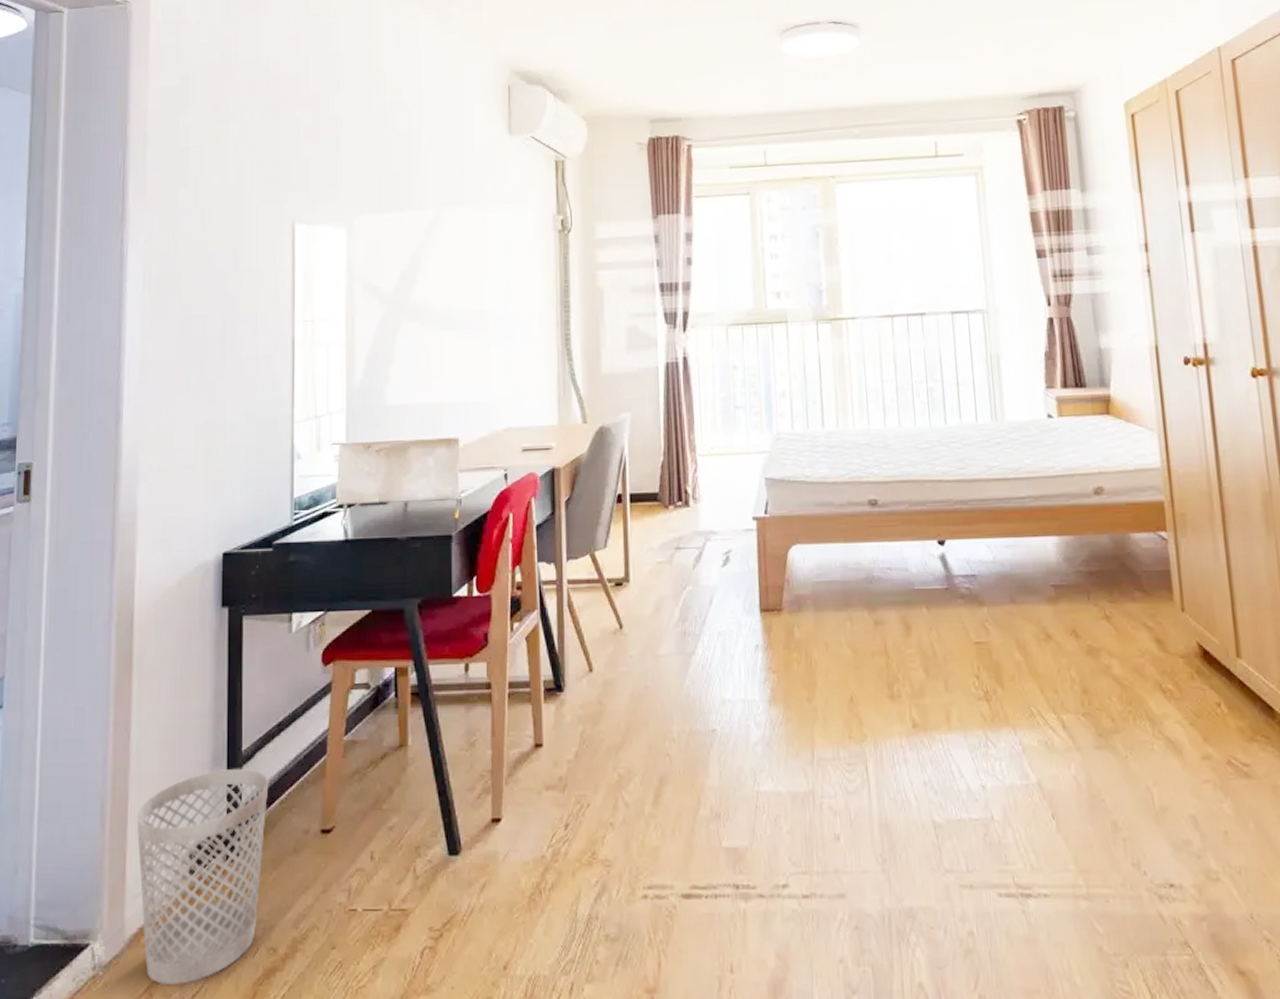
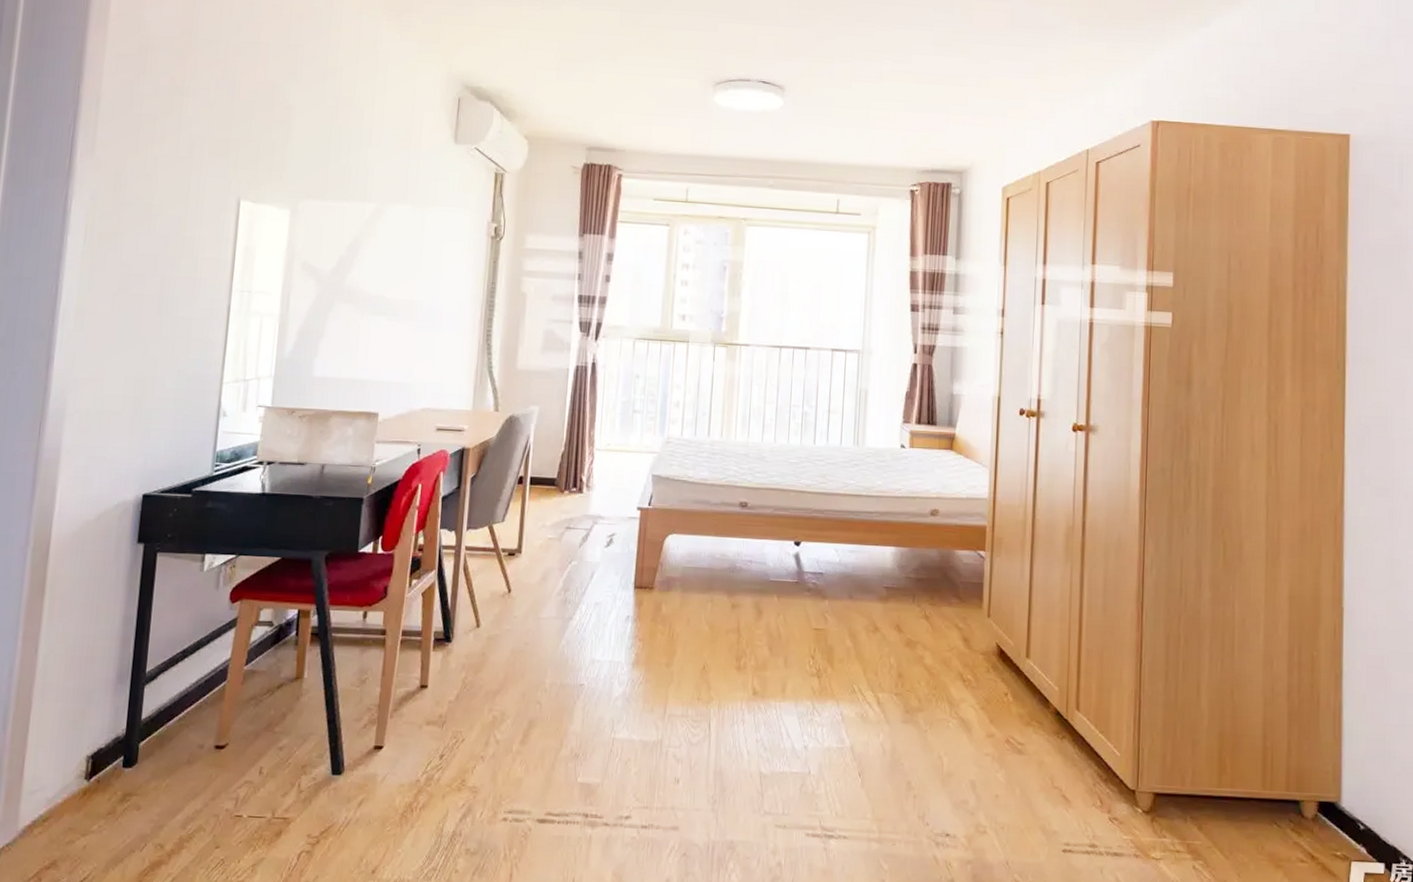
wastebasket: present [136,768,269,984] -> none [36,686,170,872]

